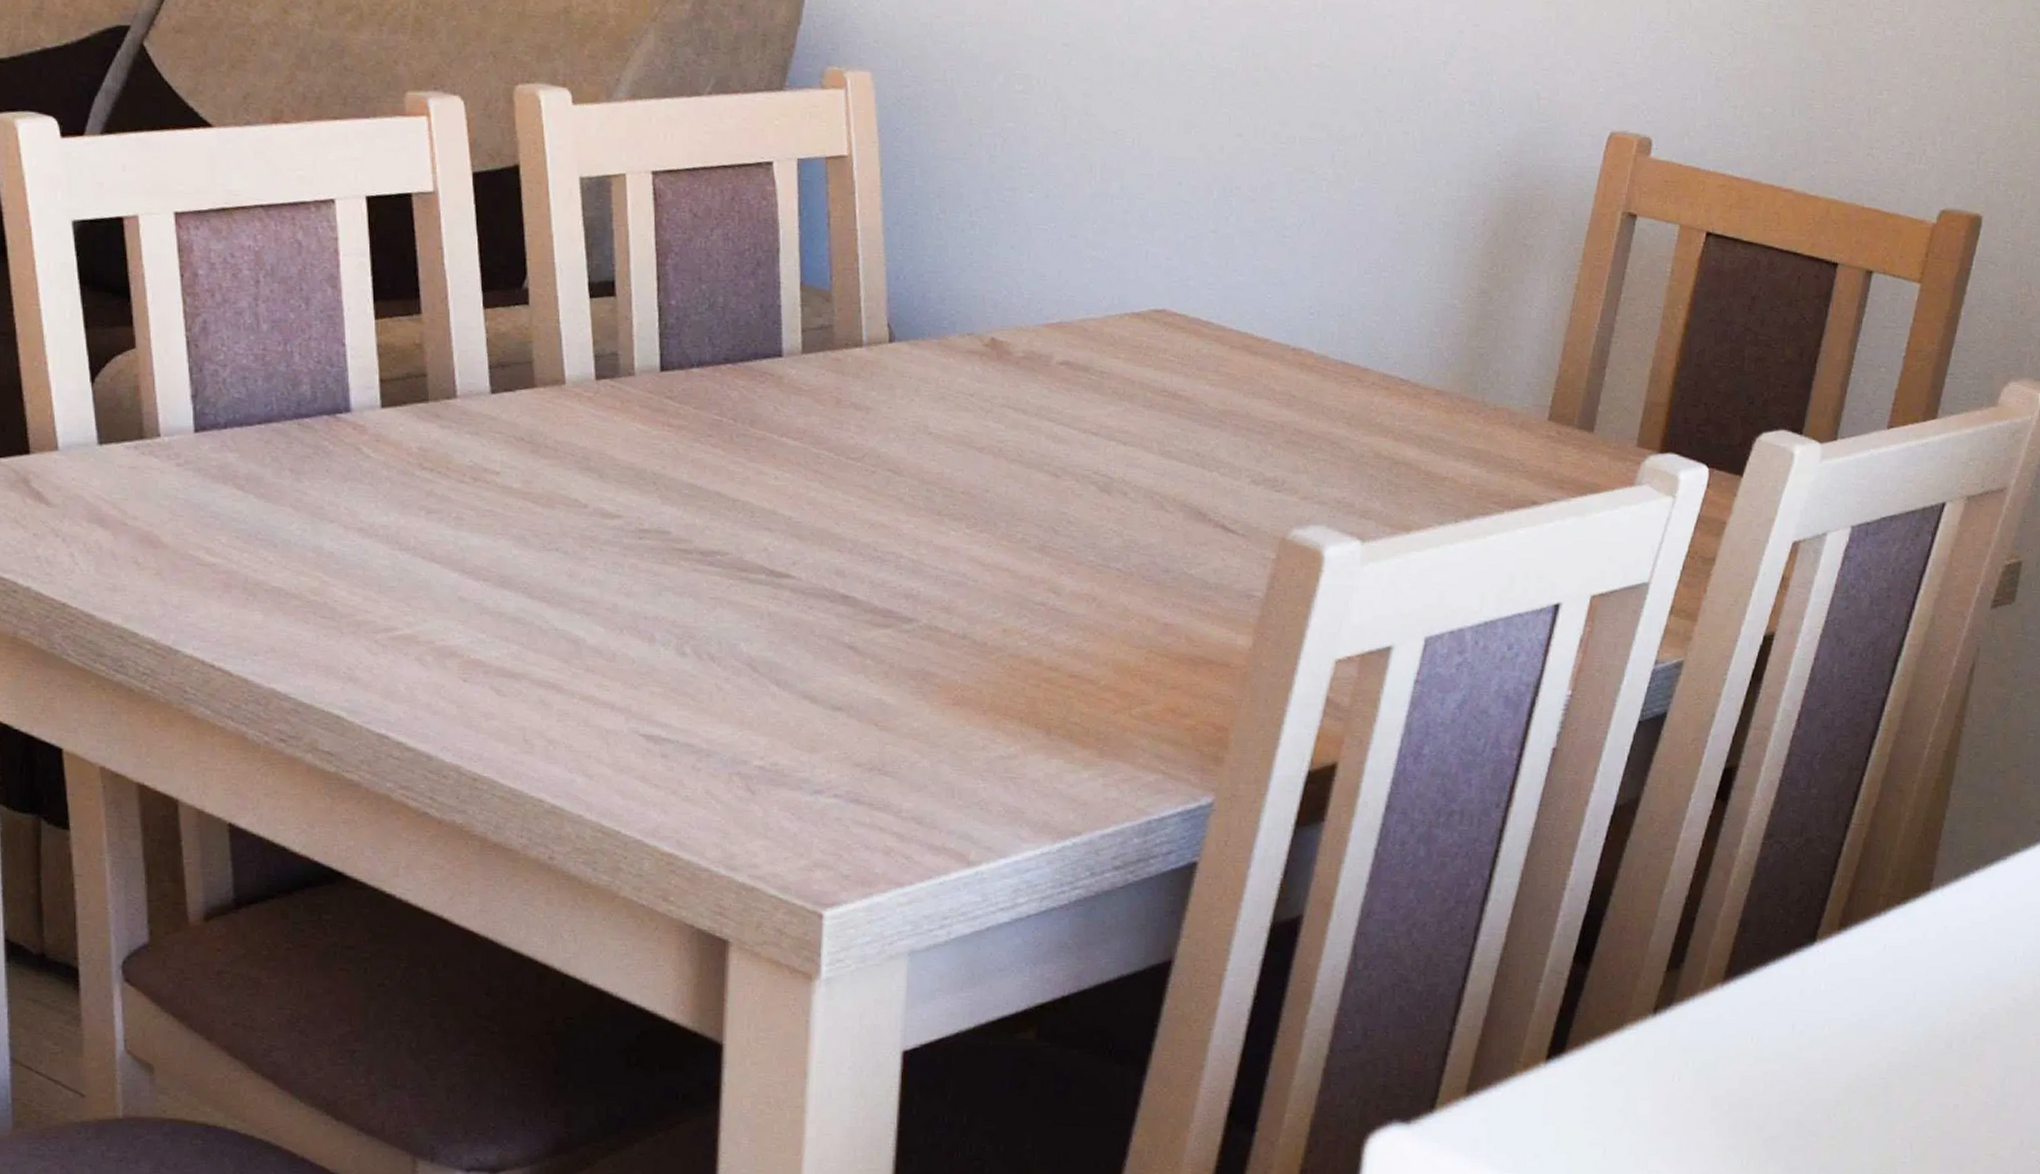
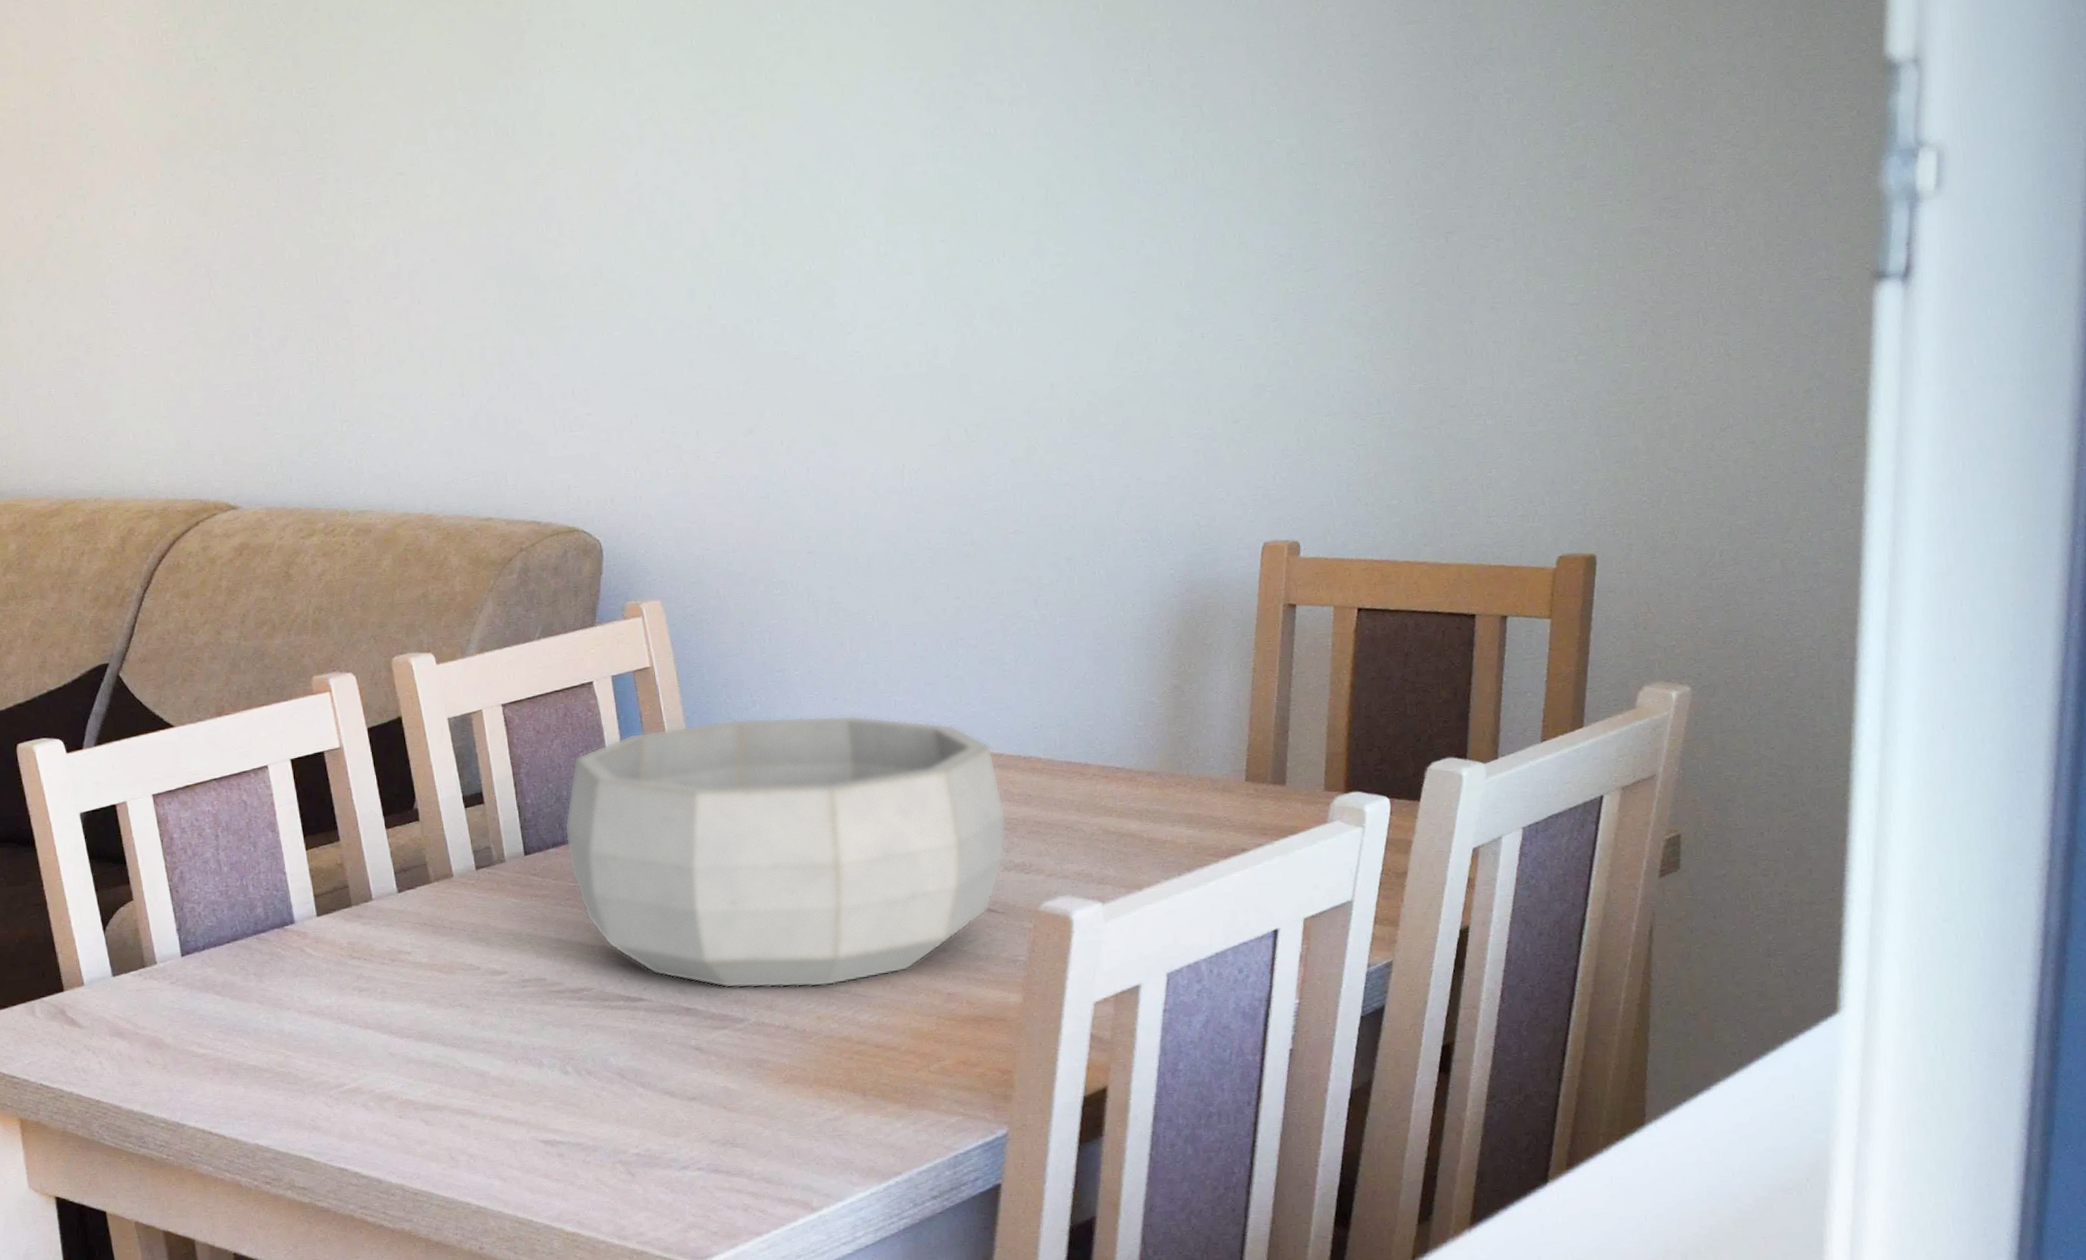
decorative bowl: none [715,237,1263,594] -> present [564,715,1007,989]

